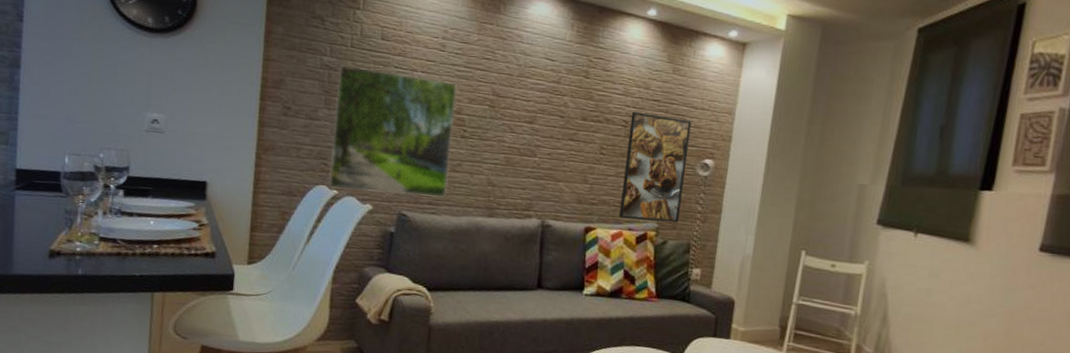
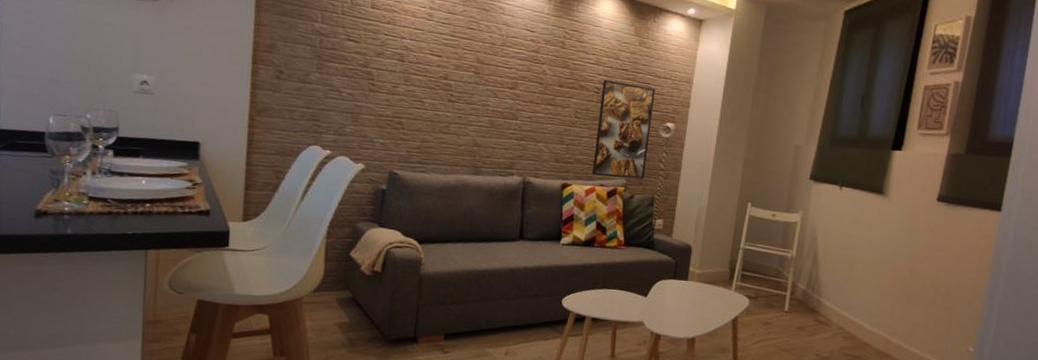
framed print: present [328,65,458,198] -> none [321,31,445,157]

